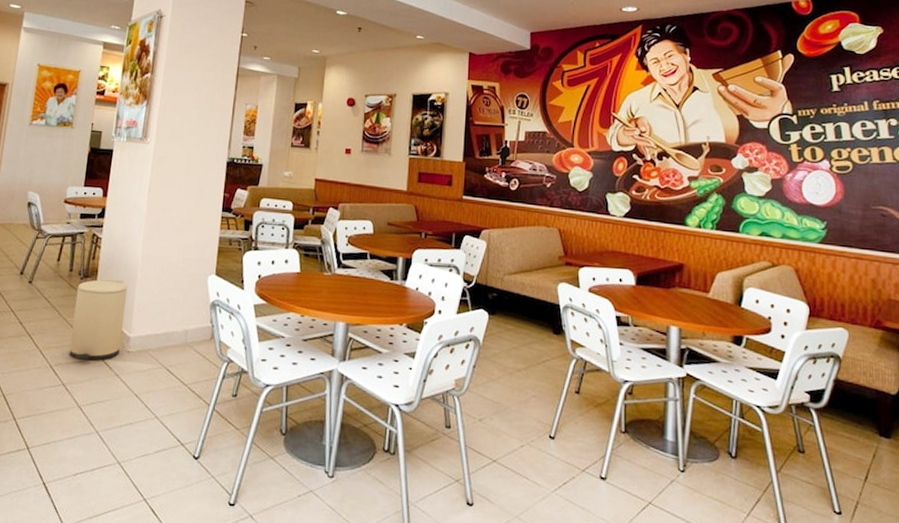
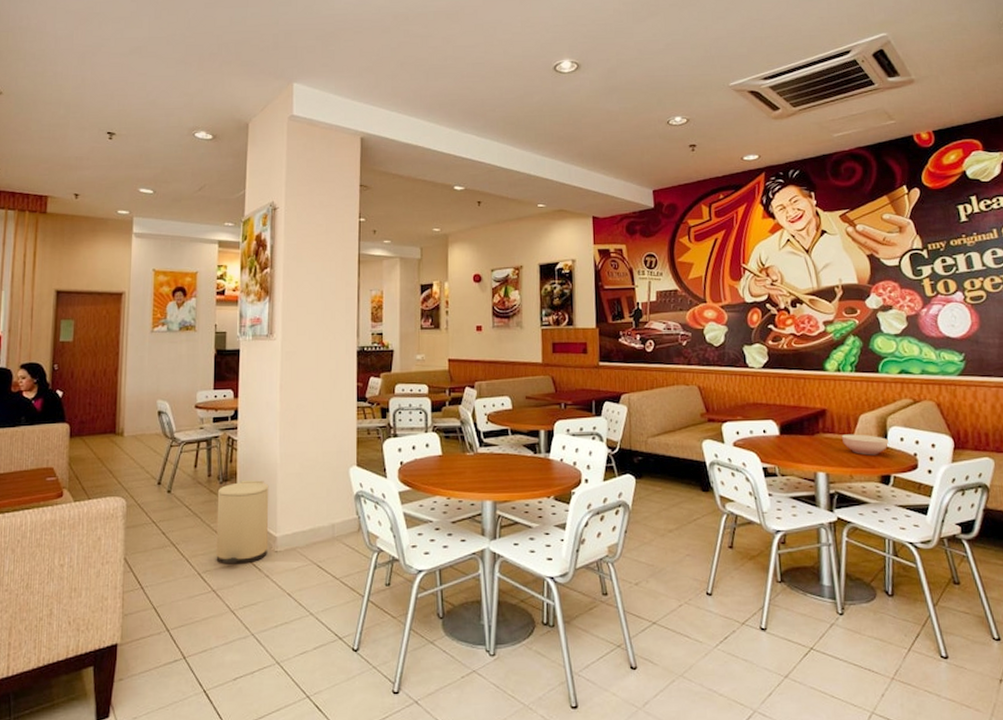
bowl: none [697,291,745,315] -> present [841,434,889,456]

